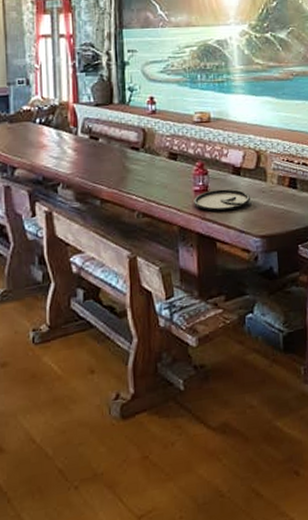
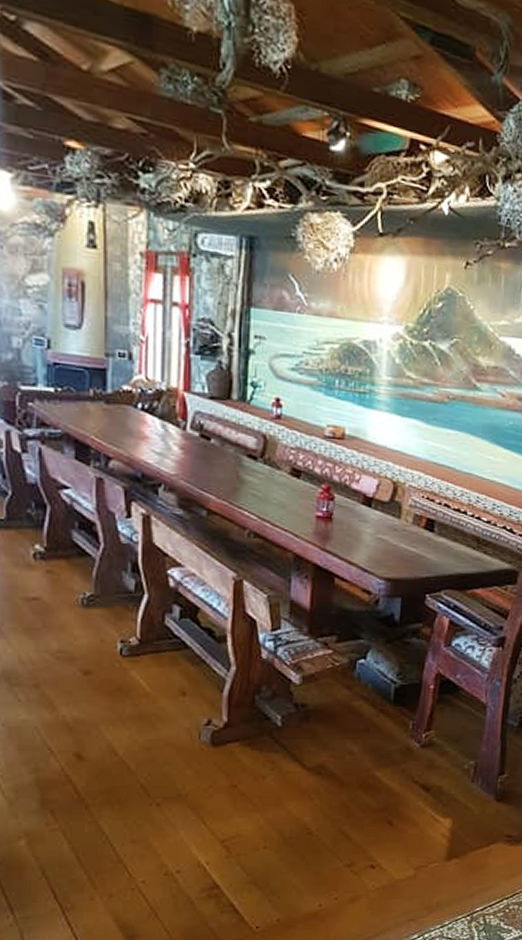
plate: present [194,188,251,212] -> none [314,519,380,546]

